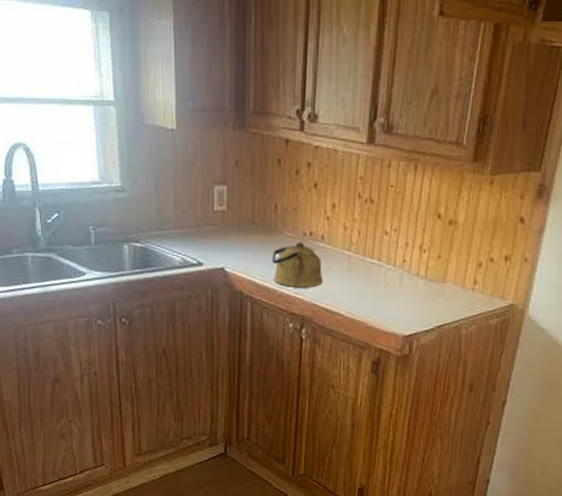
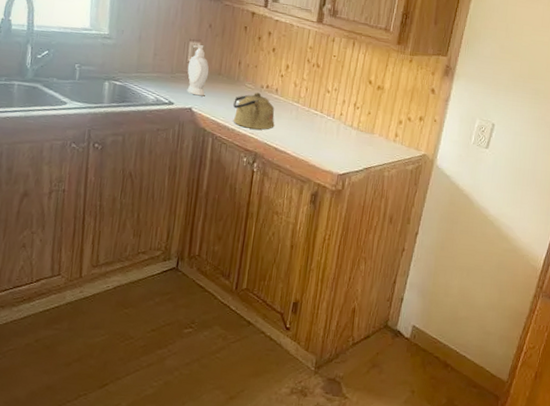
soap bottle: none [214,188,241,252] -> present [187,45,210,96]

